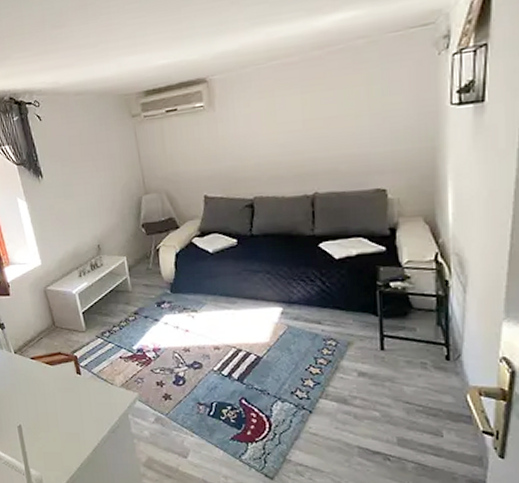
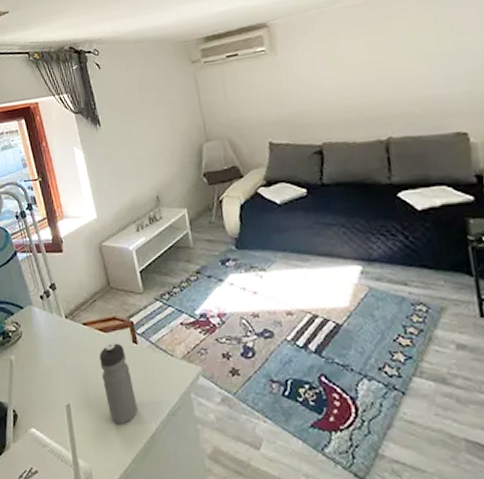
water bottle: none [47,374,82,440] -> present [99,343,138,424]

